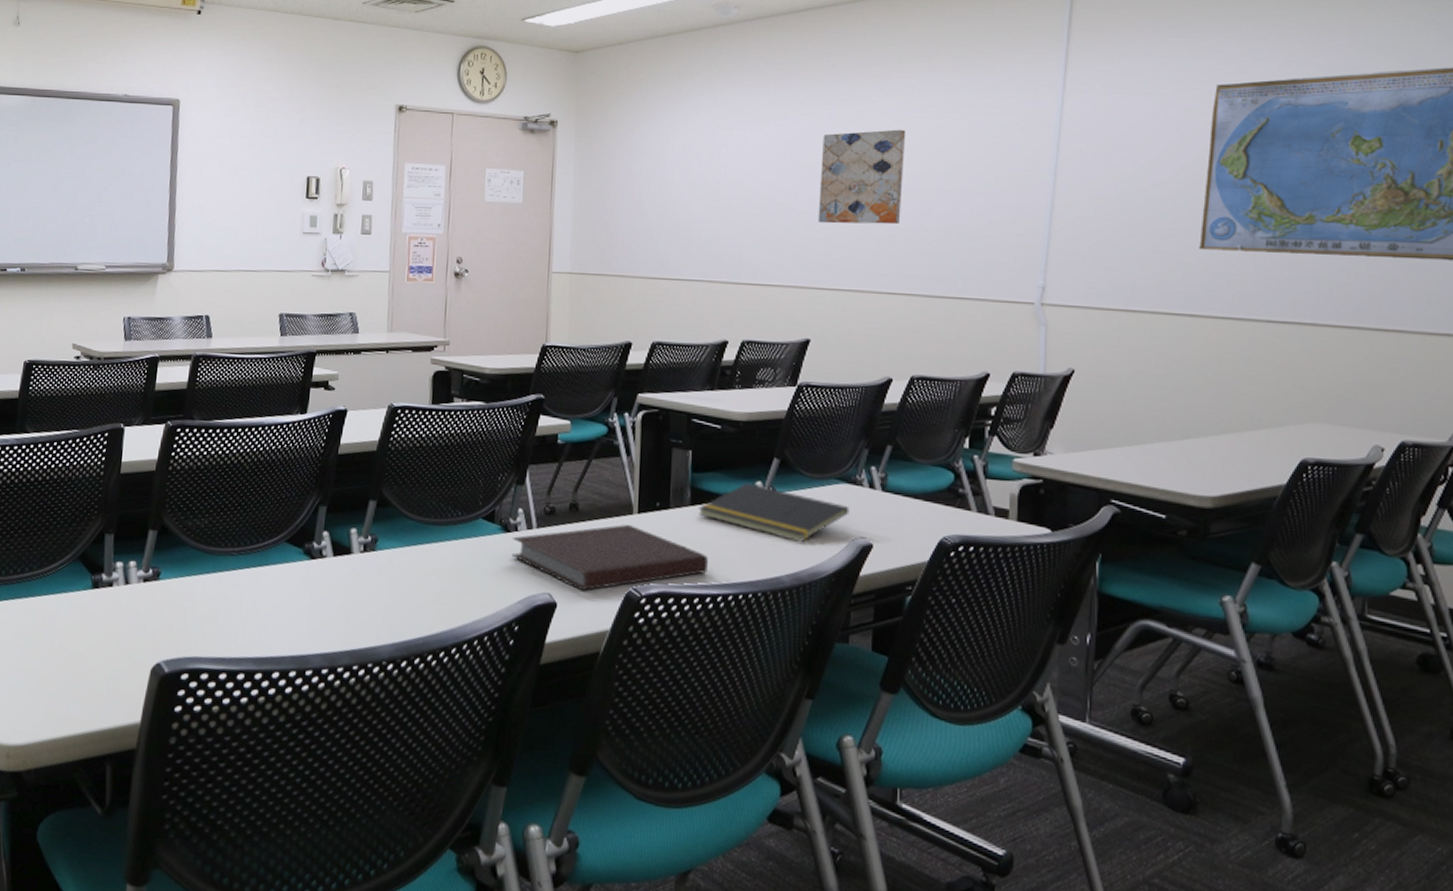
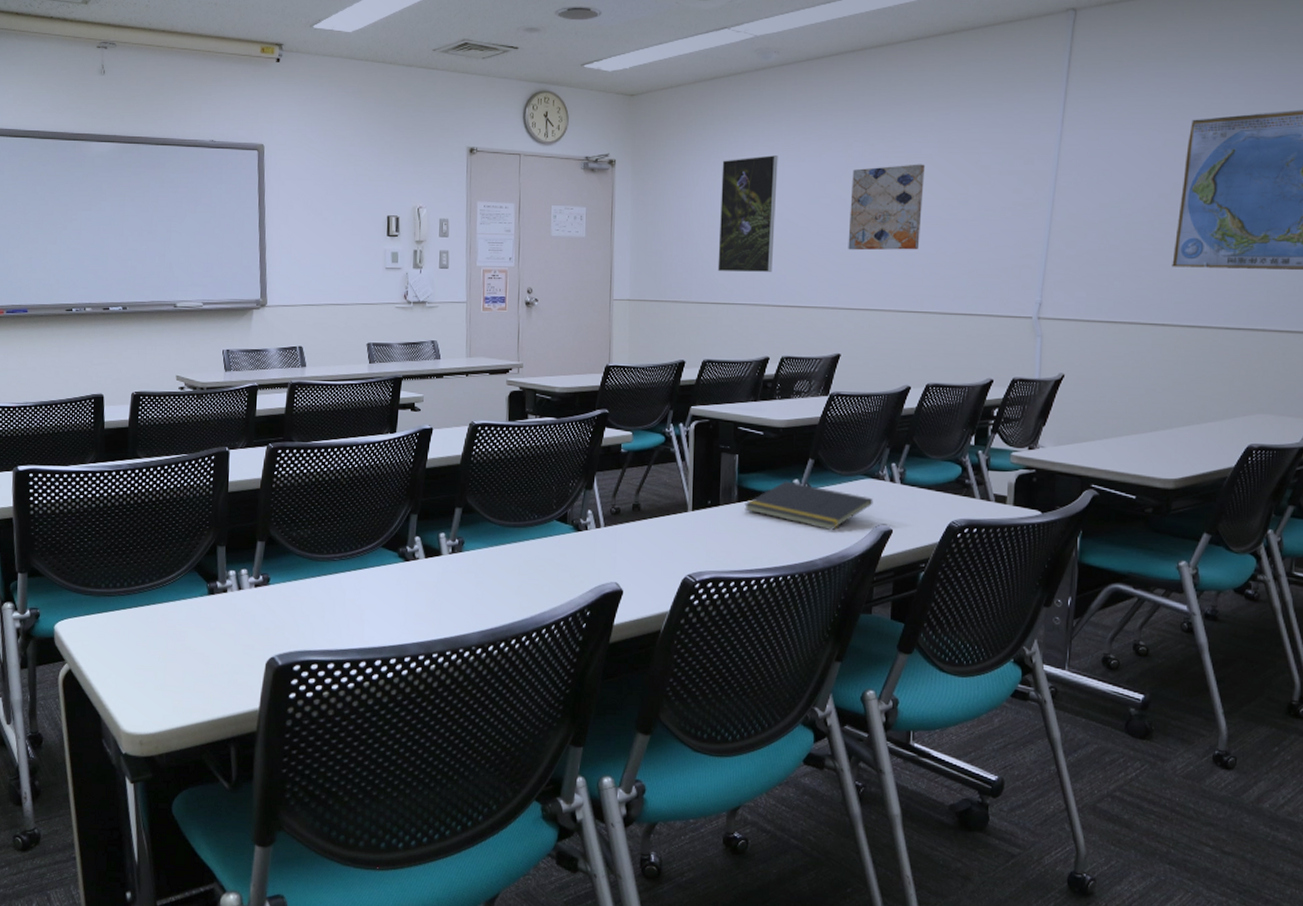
notebook: present [511,524,708,591] -> none [582,520,753,580]
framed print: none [670,118,739,247] -> present [717,155,778,273]

